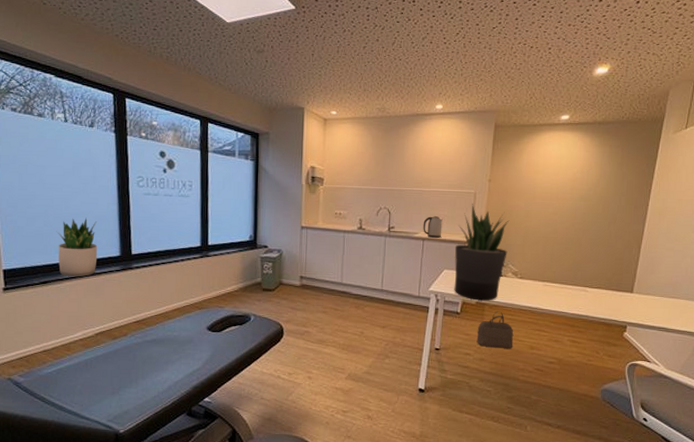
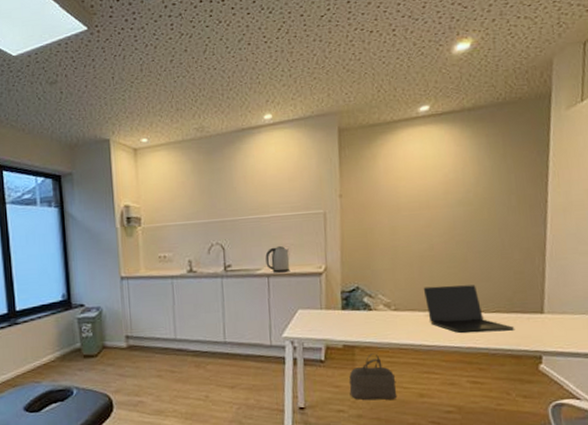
planter: present [454,204,510,300] -> none [308,226,375,342]
laptop: none [544,262,609,304] -> present [423,285,514,333]

